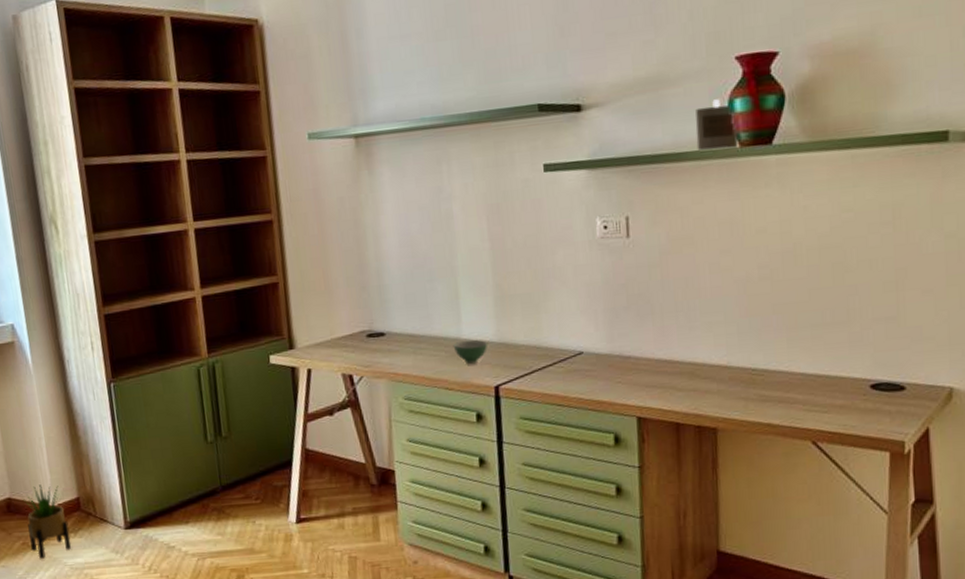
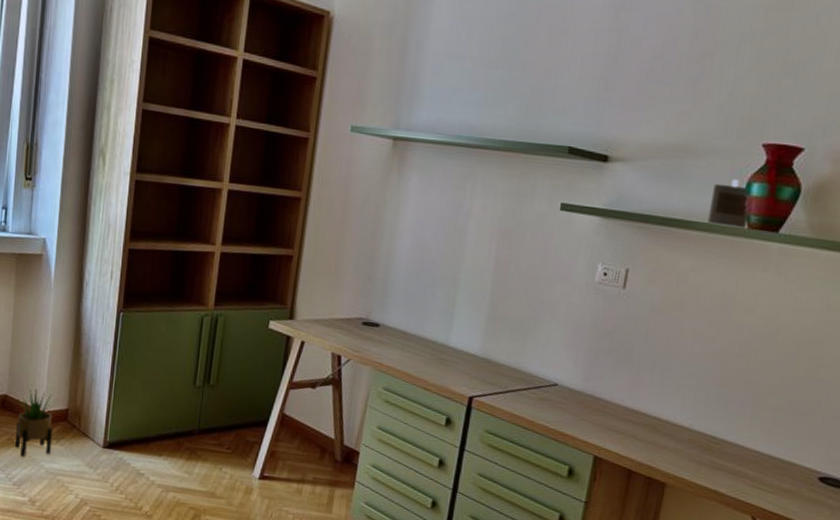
bowl: present [452,339,489,365] -> none [439,348,472,373]

